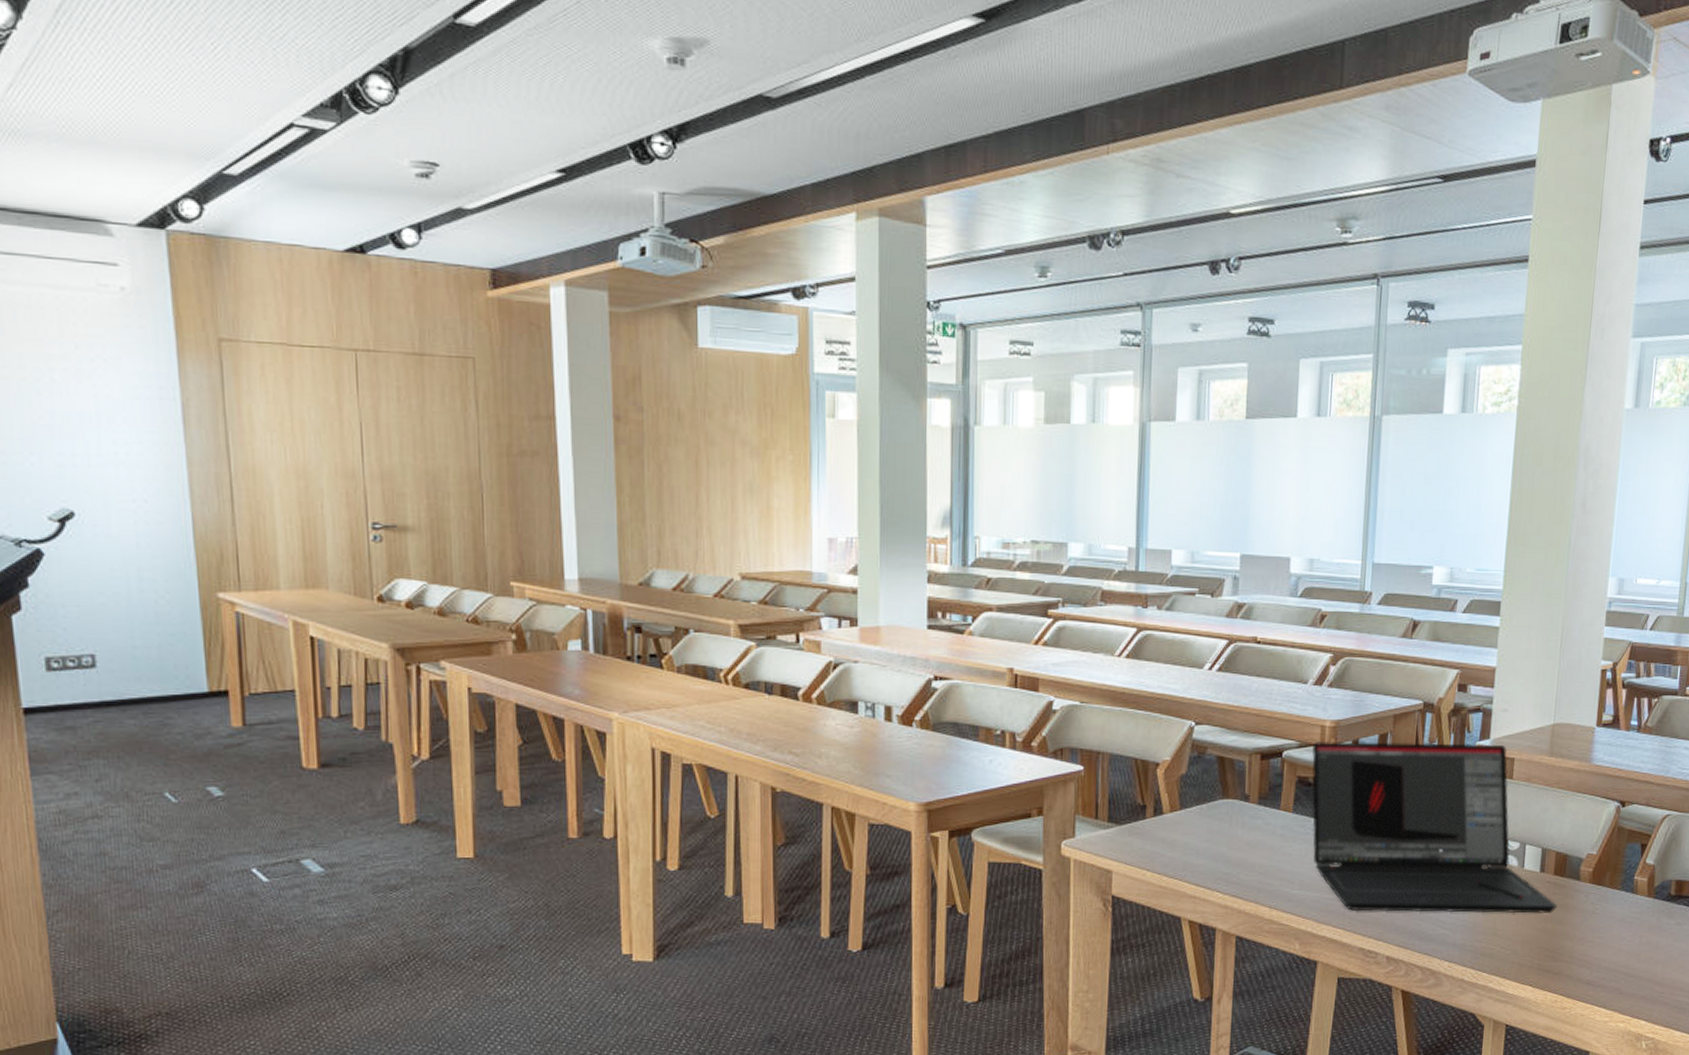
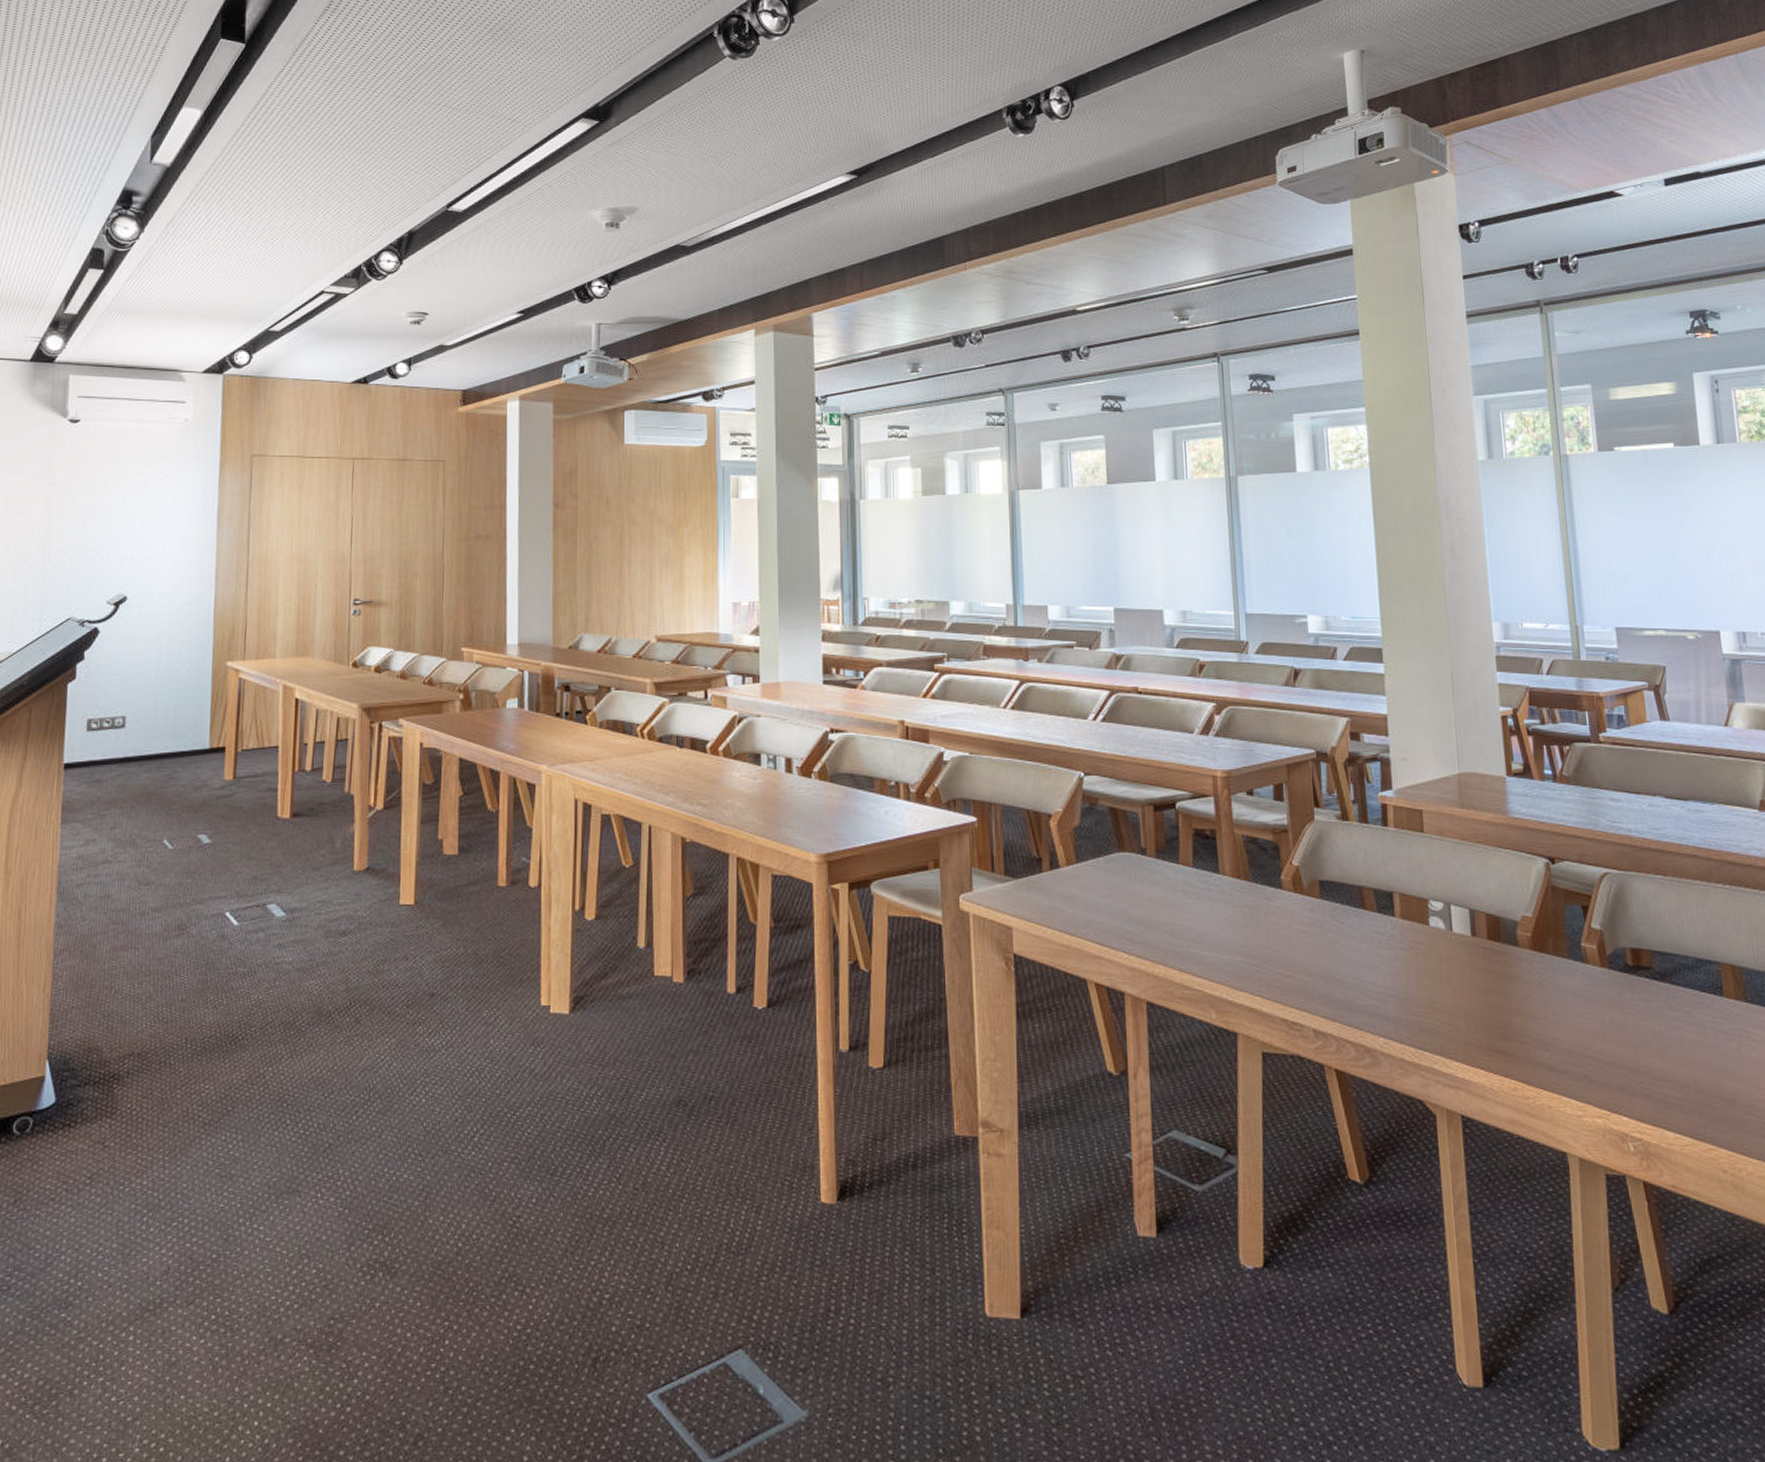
laptop: present [1311,742,1558,914] -> none [1205,792,1498,985]

